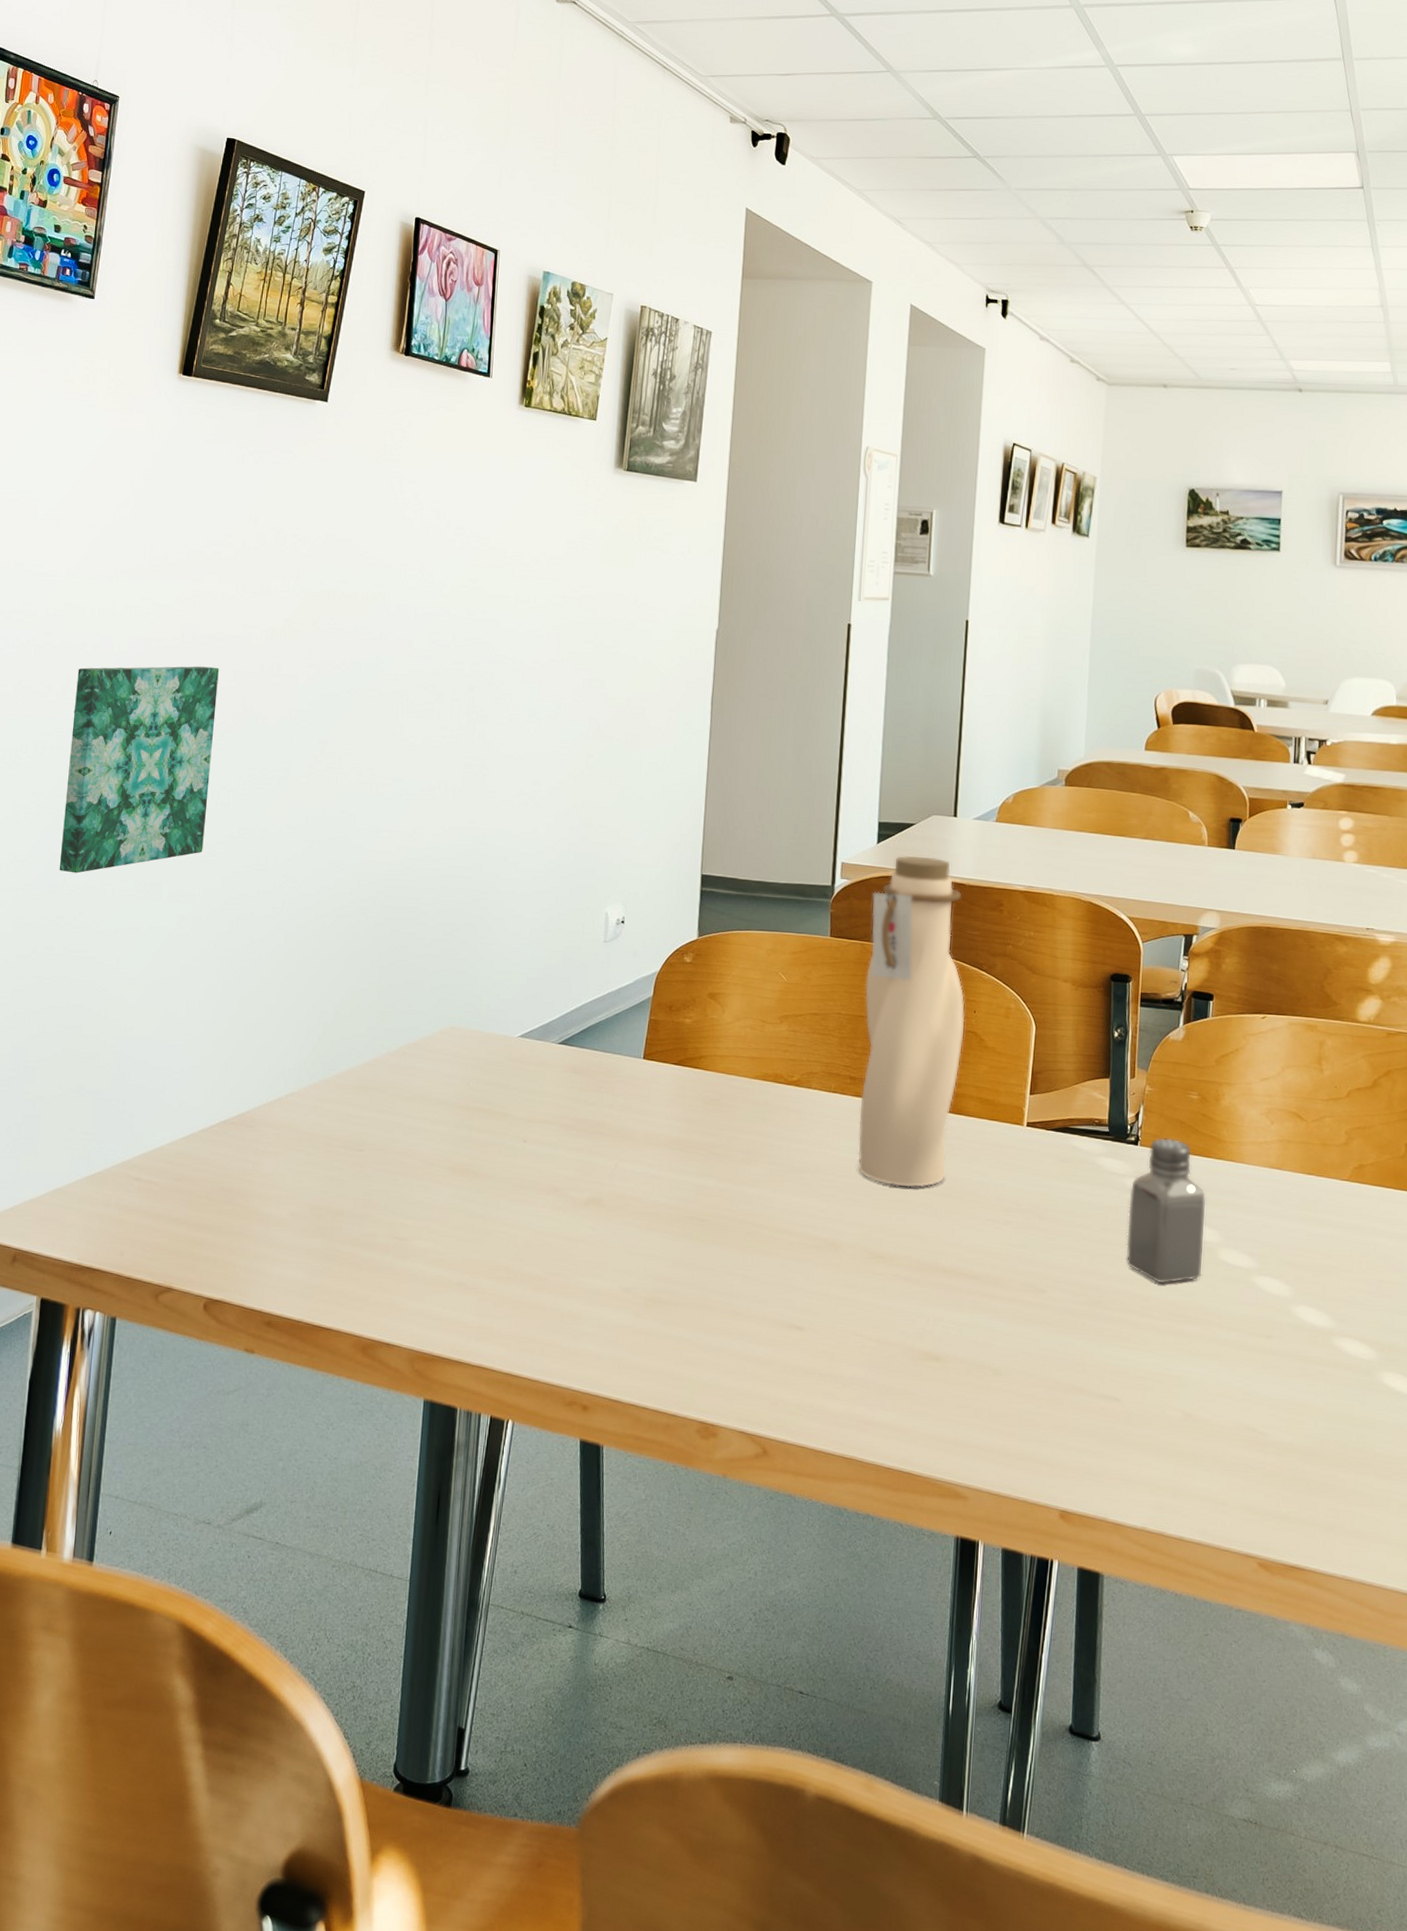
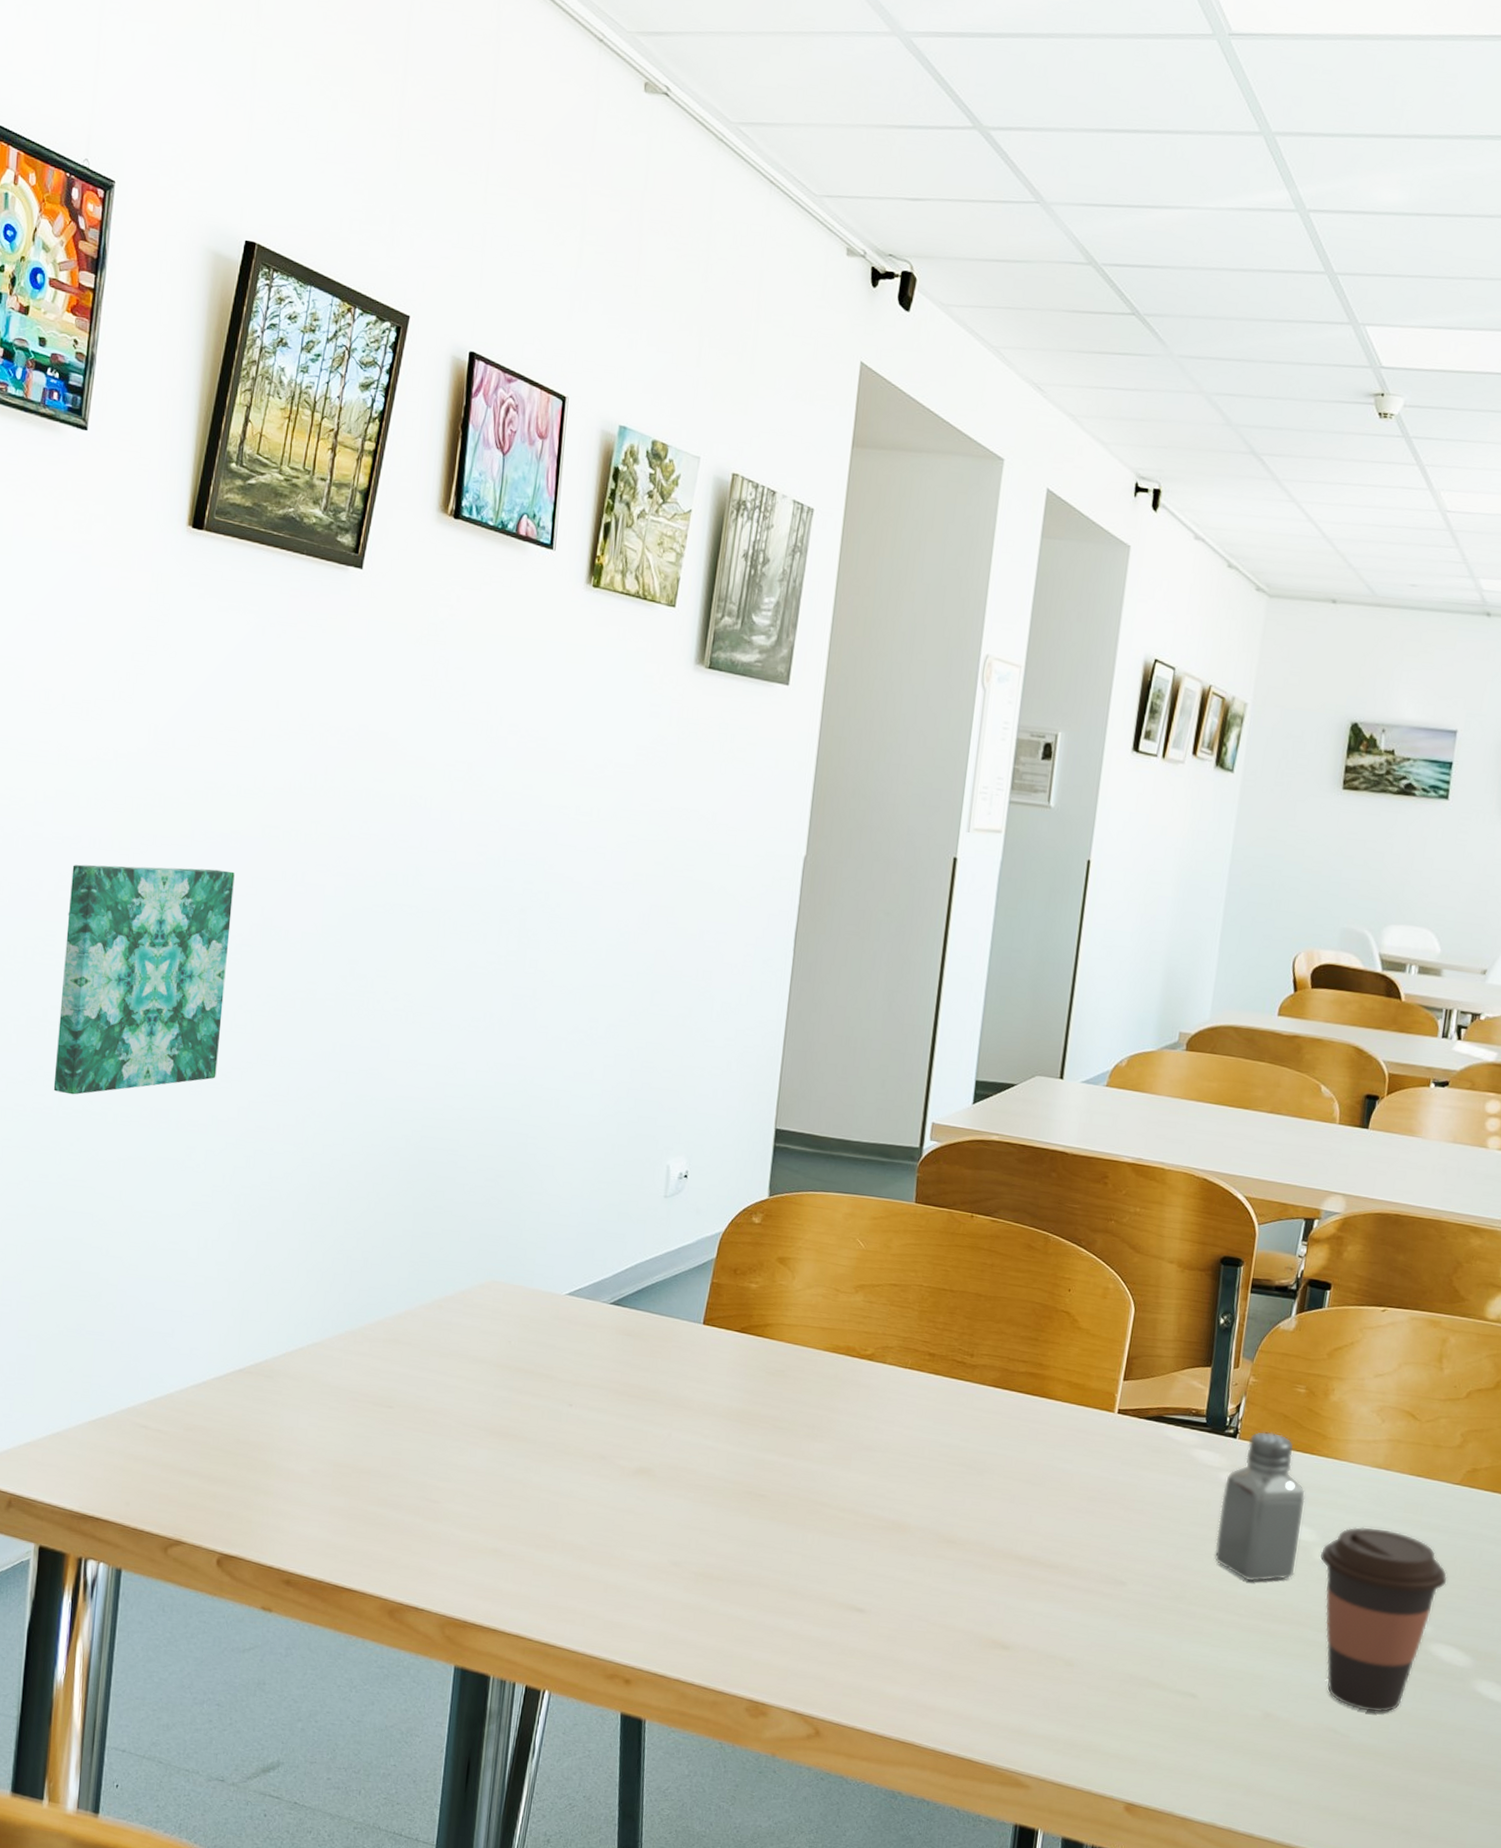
water bottle: present [858,855,965,1188] -> none [932,1118,1063,1472]
coffee cup: none [1224,1226,1346,1409] -> present [1320,1527,1448,1713]

